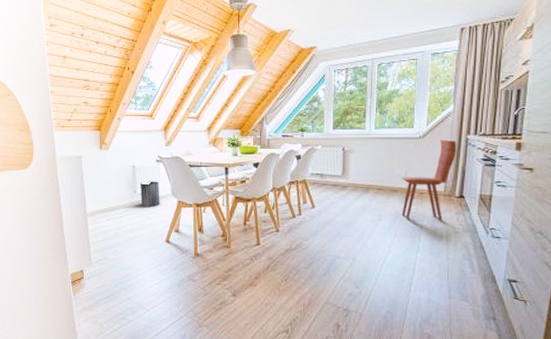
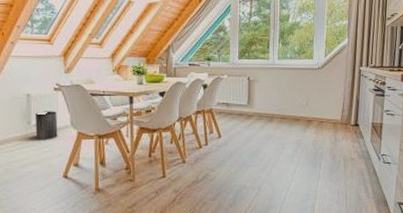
dining chair: present [402,140,456,221] -> none [303,71,351,149]

